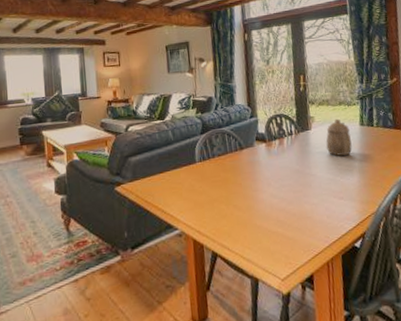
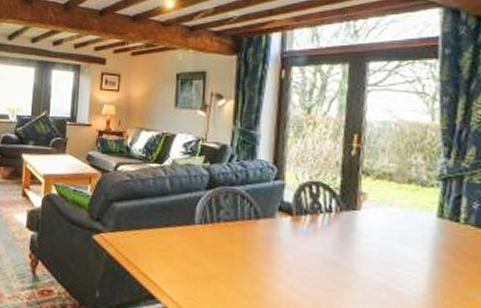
teapot: present [326,118,352,157] -> none [380,201,421,256]

